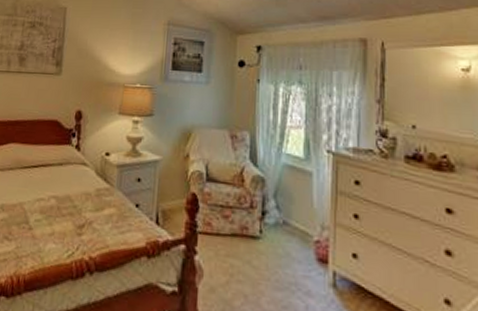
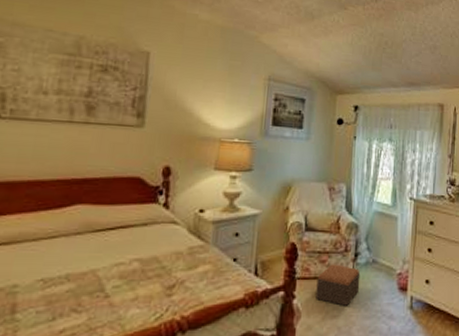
footstool: none [219,220,269,272] -> present [315,264,361,306]

